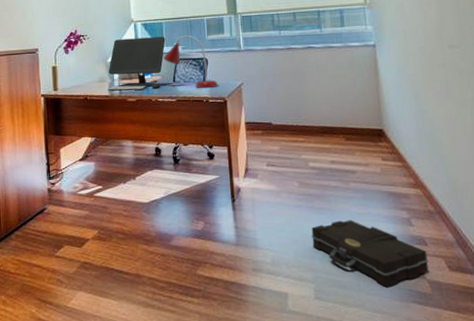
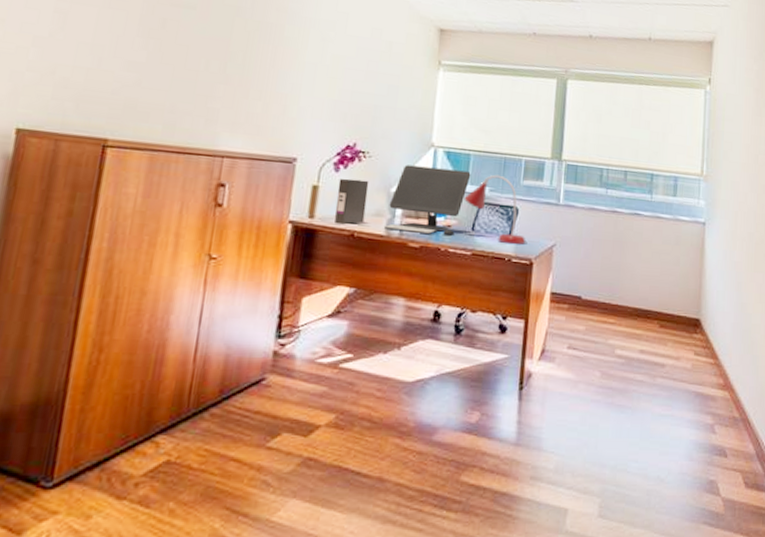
binder: none [69,56,93,92] -> present [335,178,369,225]
briefcase: present [311,220,429,288] -> none [605,422,726,505]

